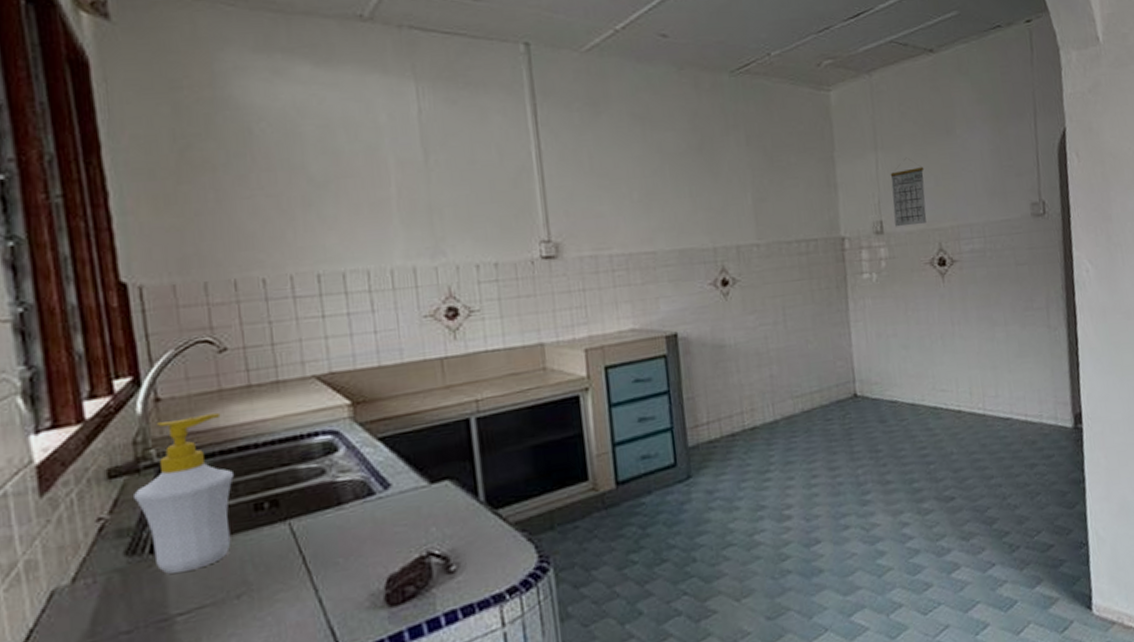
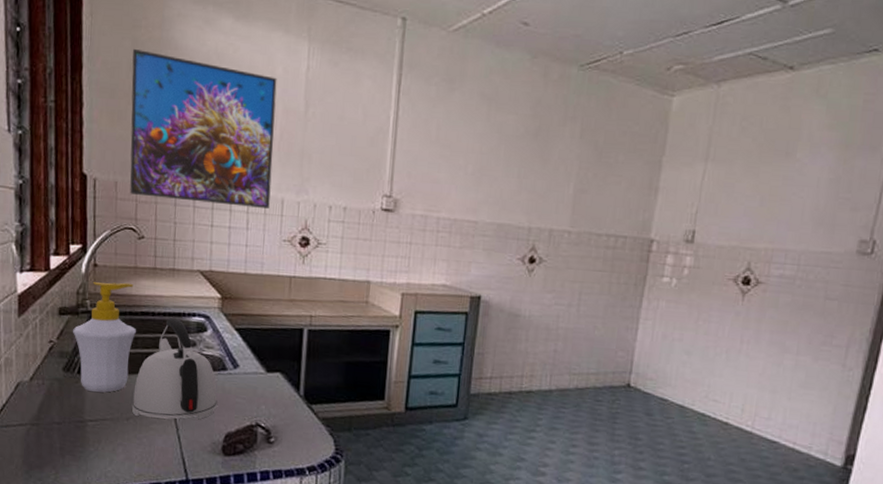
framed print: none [175,114,398,297] -> present [130,48,277,209]
kettle: none [241,442,369,590] -> present [131,317,217,420]
calendar: present [890,158,927,227] -> none [706,174,752,241]

